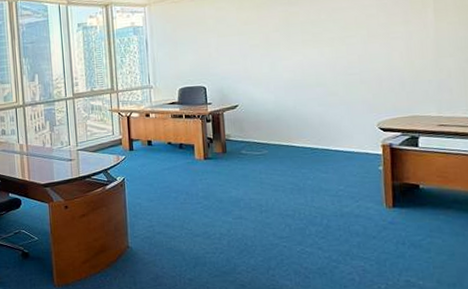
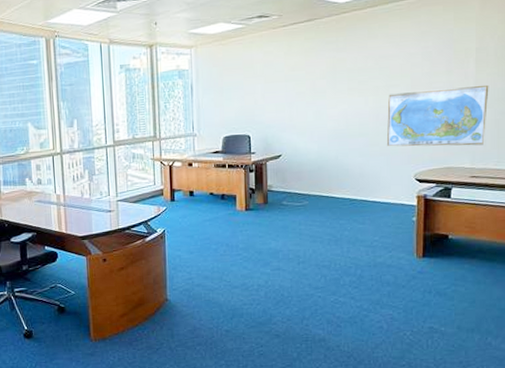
world map: none [344,33,451,96] -> present [386,84,489,147]

